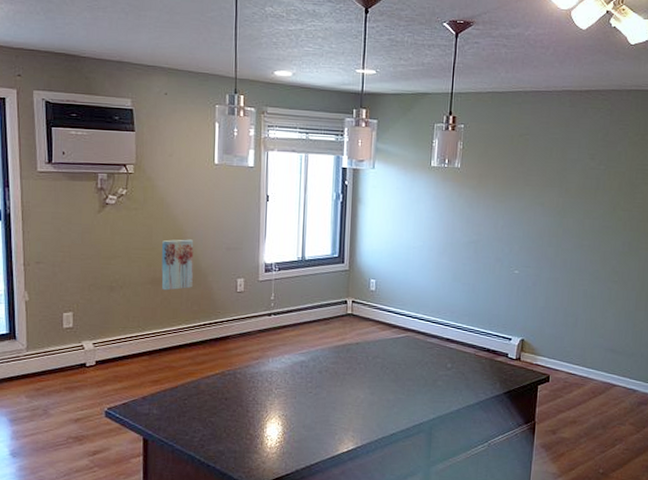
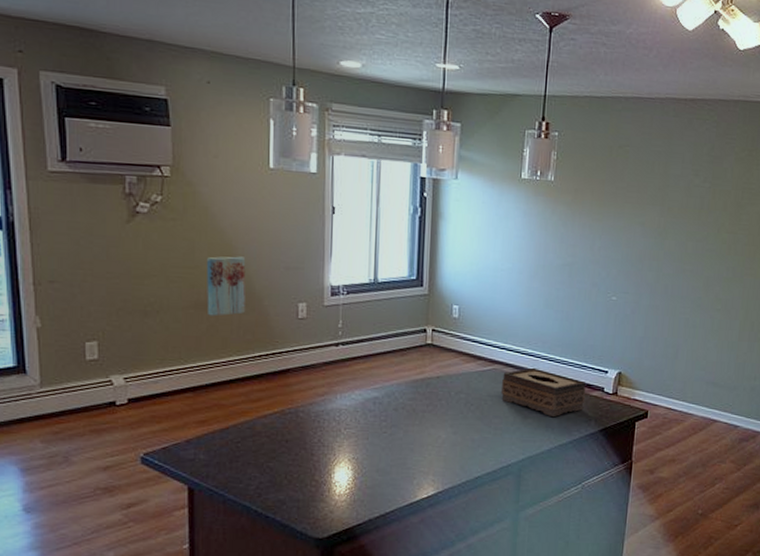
tissue box: none [414,335,492,380] -> present [501,367,586,417]

